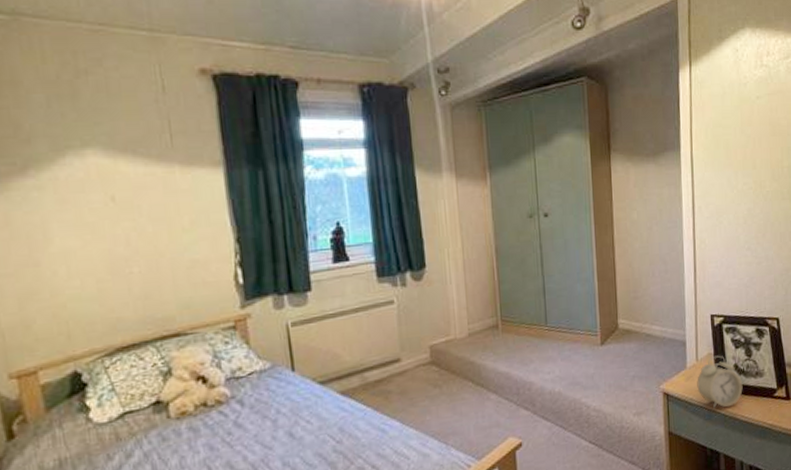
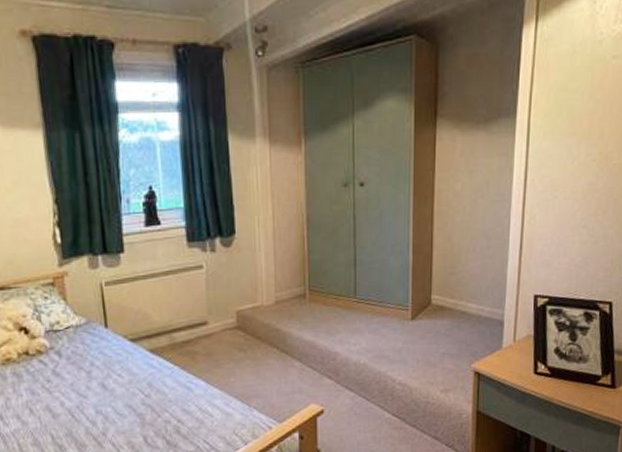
alarm clock: present [697,355,743,408] -> none [512,337,563,391]

